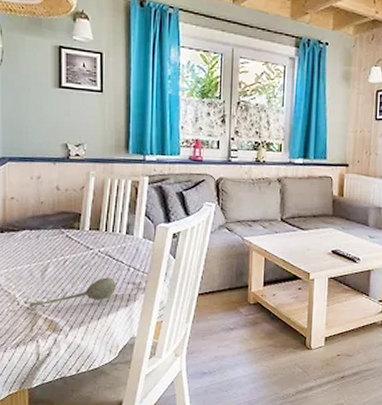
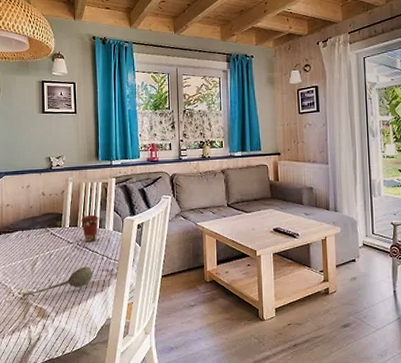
coffee cup: none [104,217,126,249] -> present [81,214,99,242]

